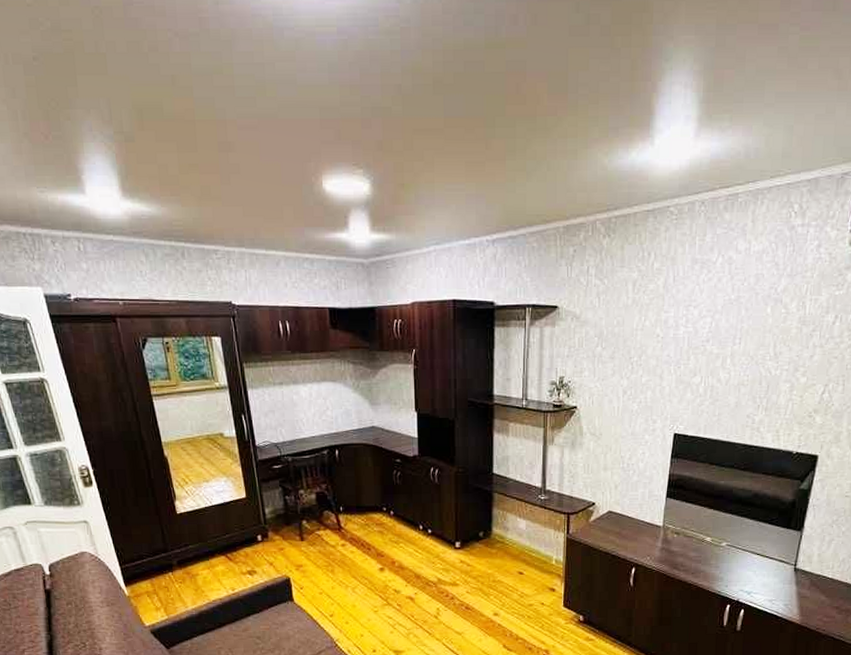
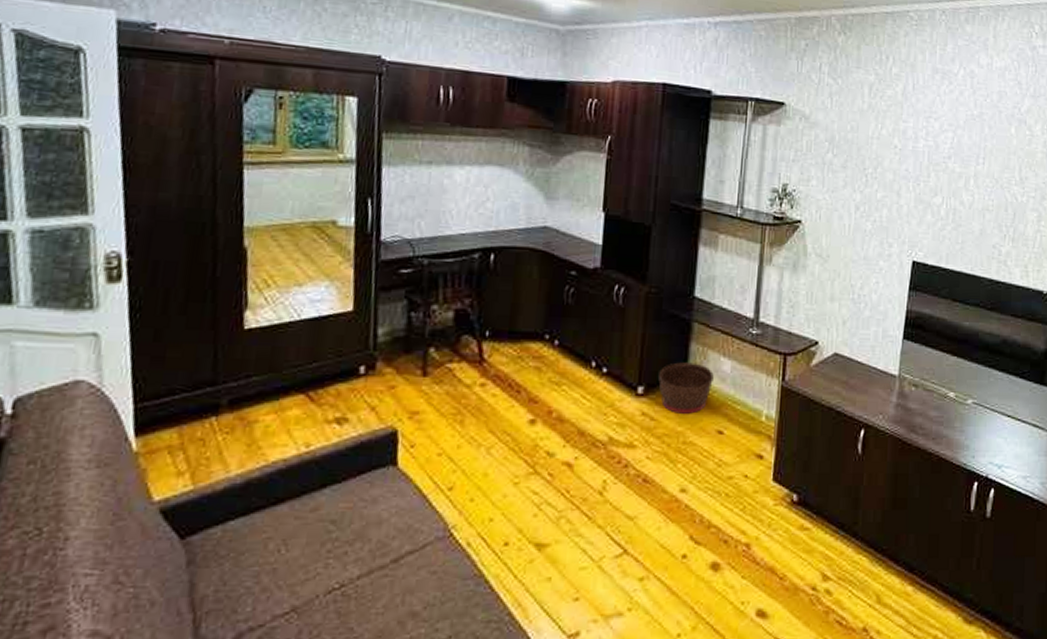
basket: none [471,523,513,561] -> present [658,362,714,414]

